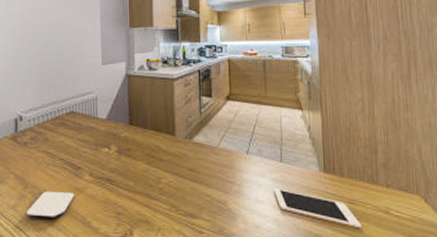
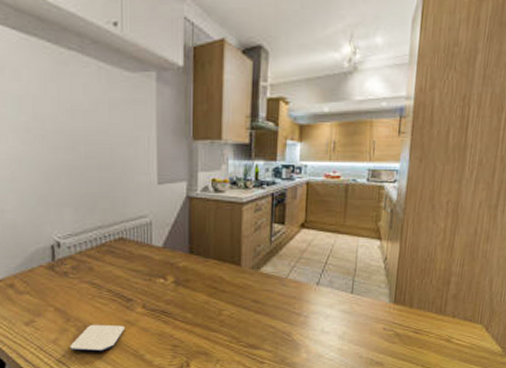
cell phone: present [274,187,363,229] -> none [341,318,423,356]

